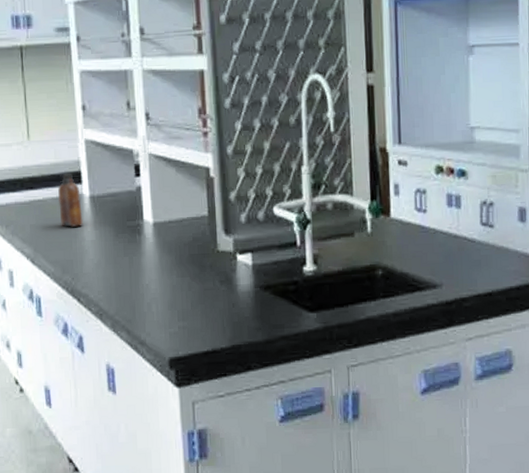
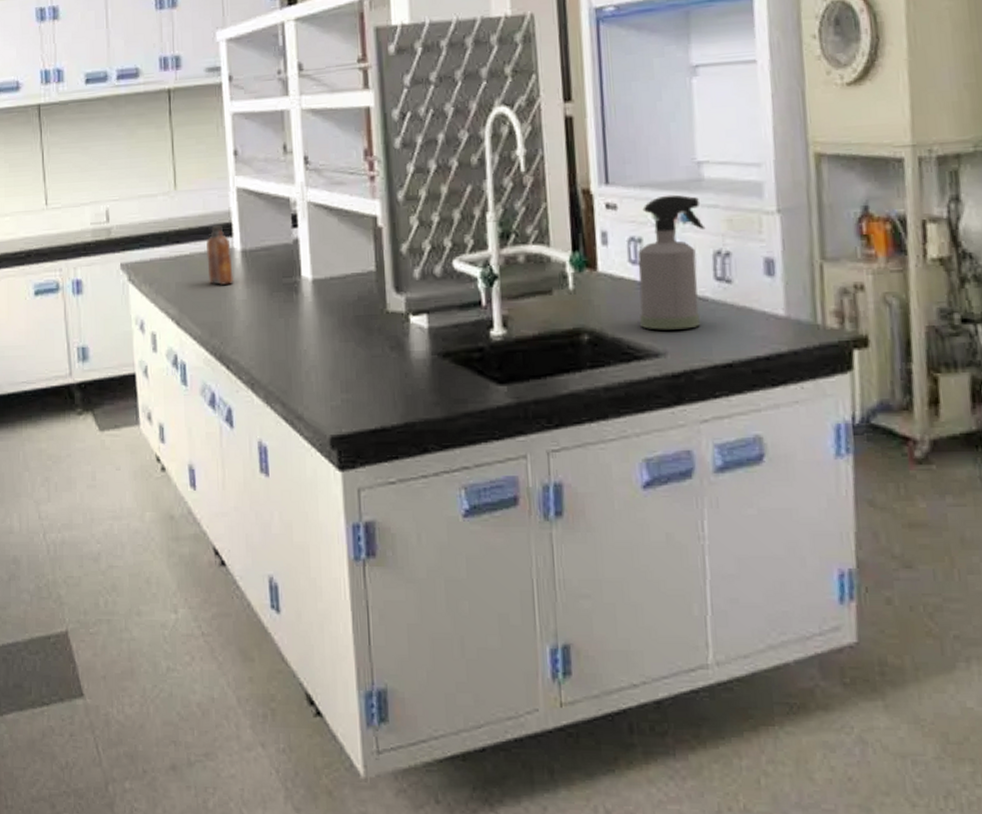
spray bottle: none [422,154,475,266] -> present [638,194,706,330]

